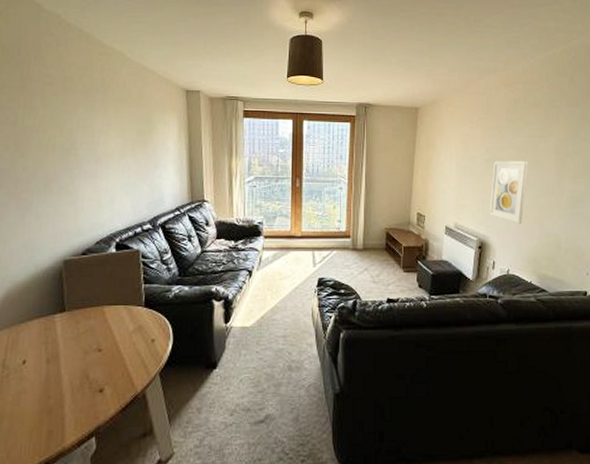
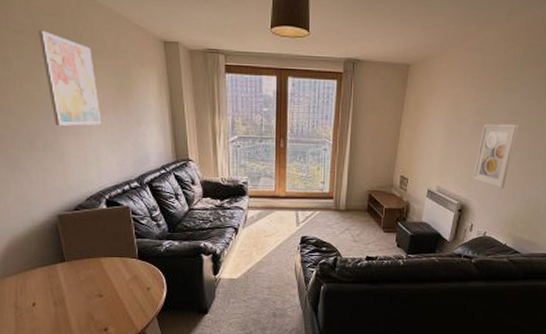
wall art: none [67,82,119,169] -> present [38,30,101,126]

